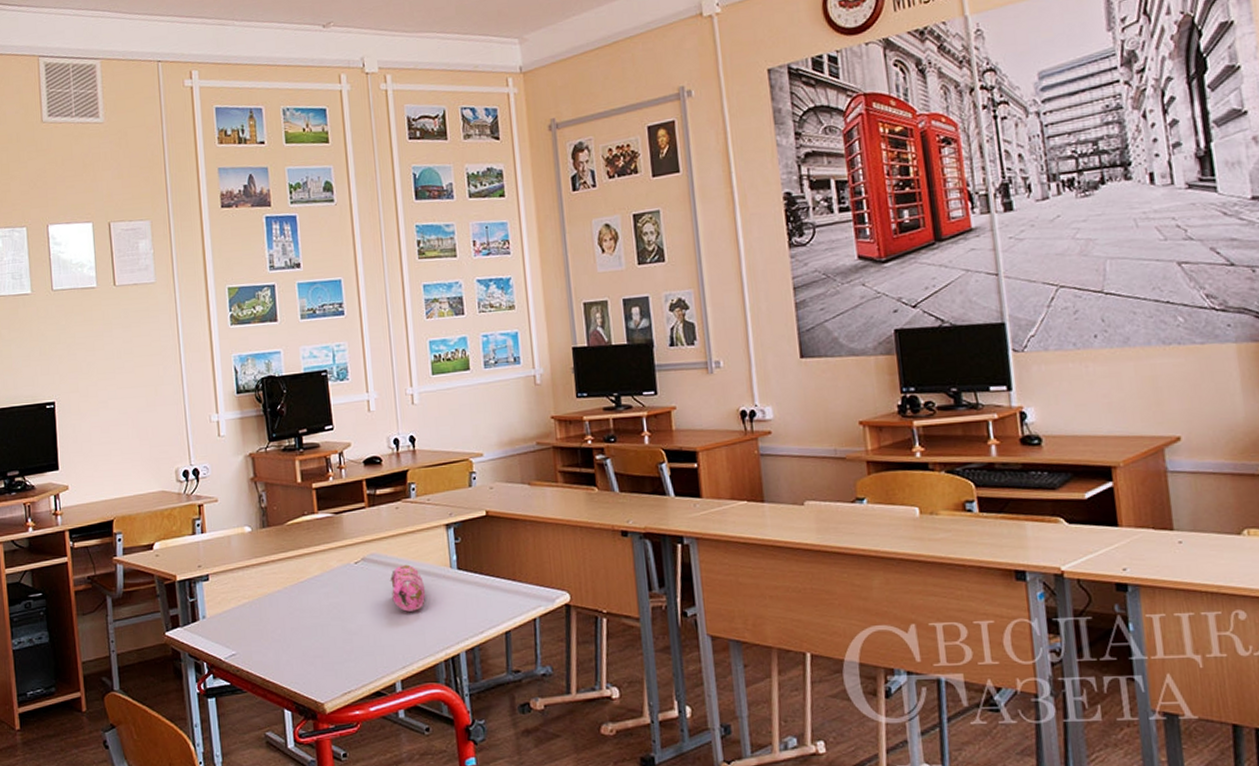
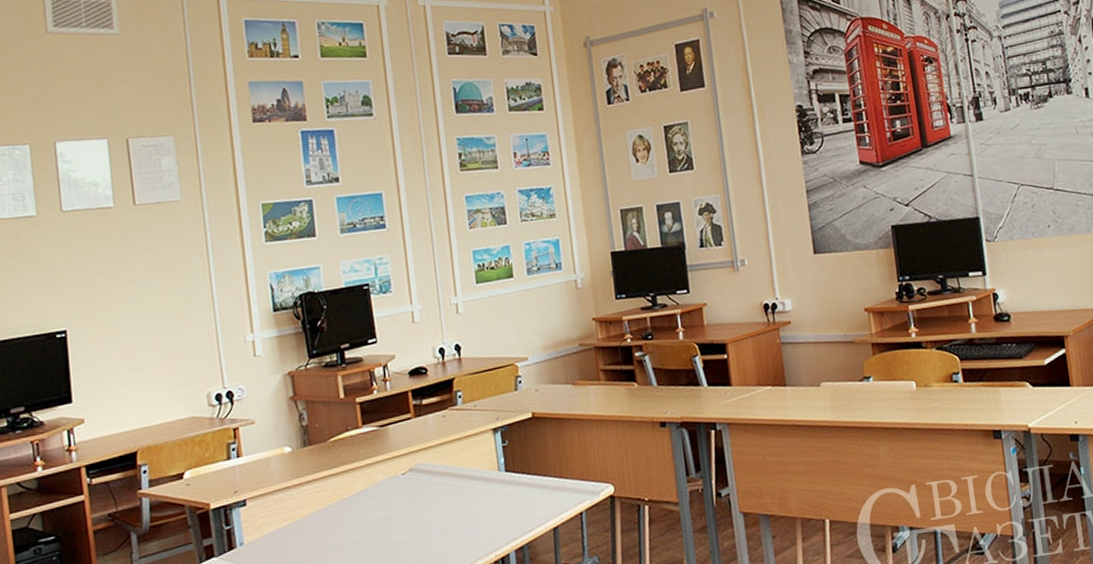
pencil case: present [389,564,426,612] -> none [437,471,475,518]

